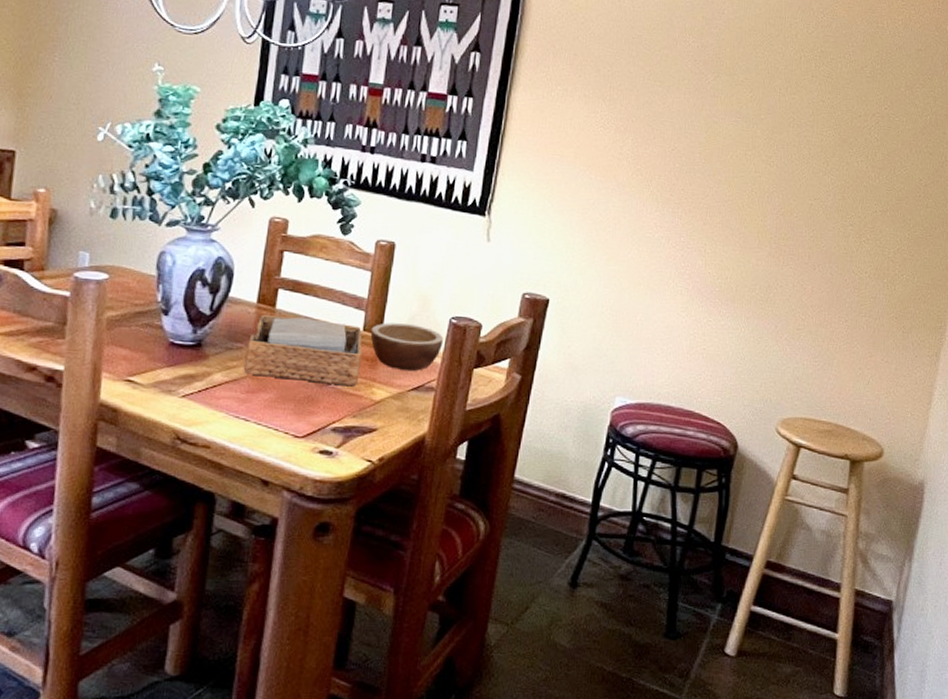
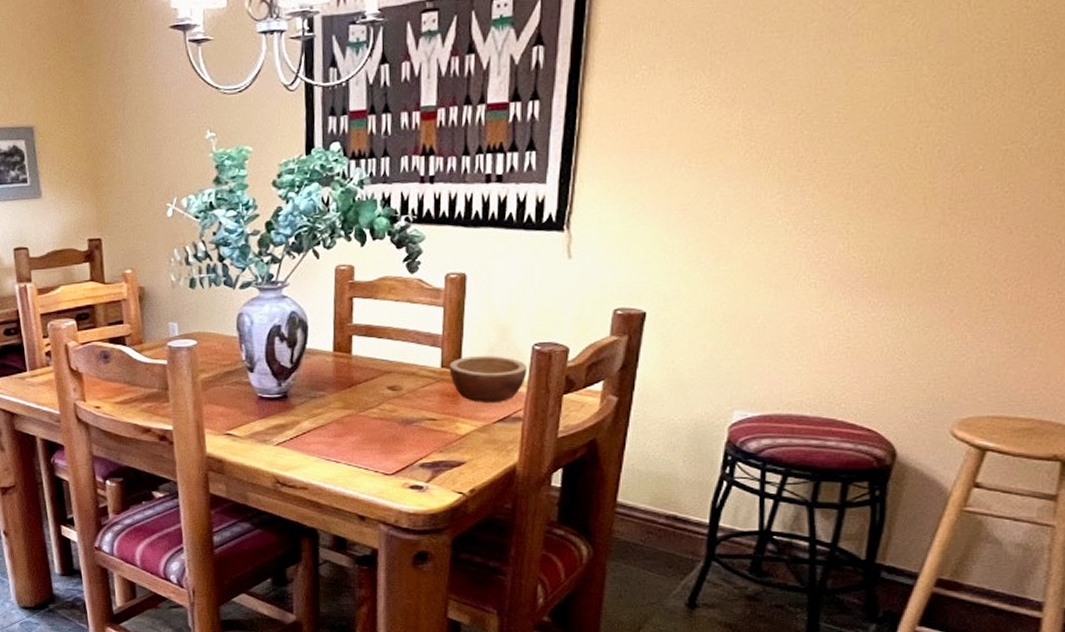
napkin holder: present [243,315,363,387] -> none [328,361,442,423]

